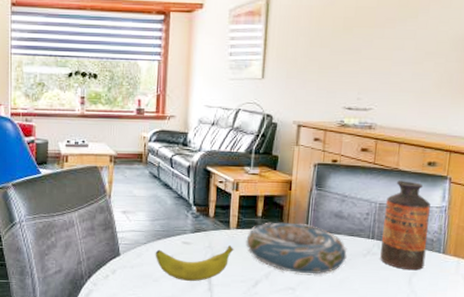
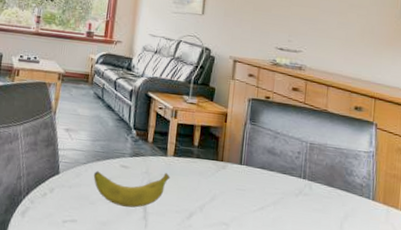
decorative bowl: present [246,222,348,276] -> none [182,152,280,212]
bottle: present [380,180,431,271] -> none [312,122,359,216]

